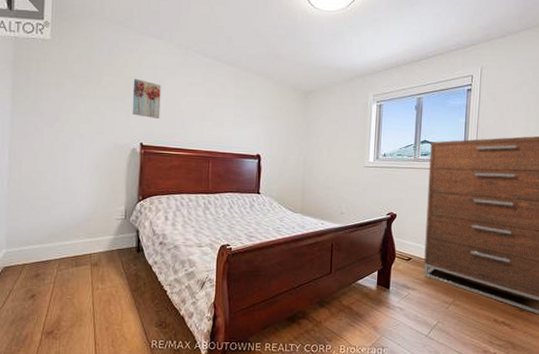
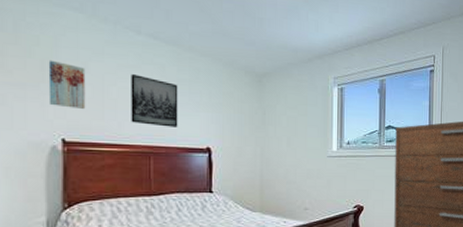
wall art: none [195,90,236,136] -> present [131,74,178,127]

